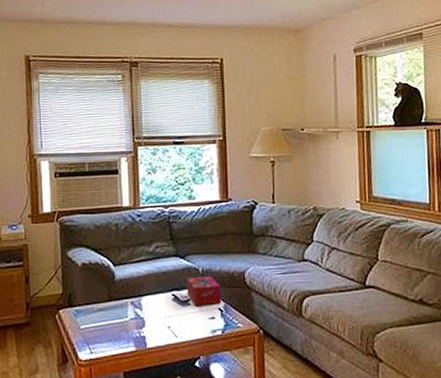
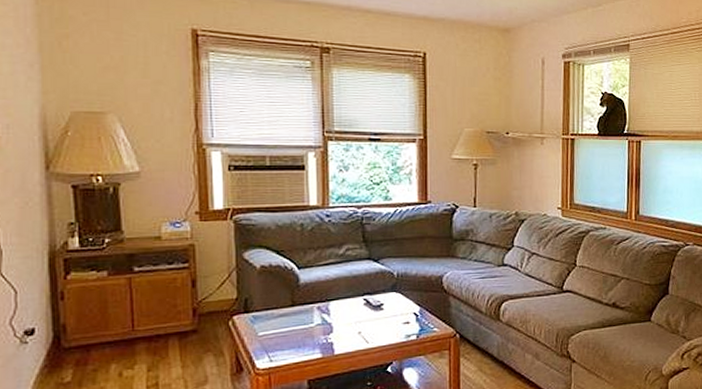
tissue box: present [187,275,221,306] -> none [380,280,417,311]

